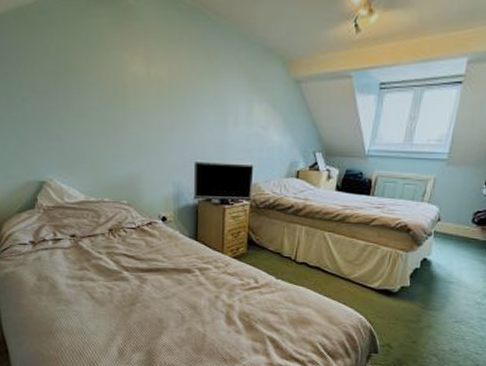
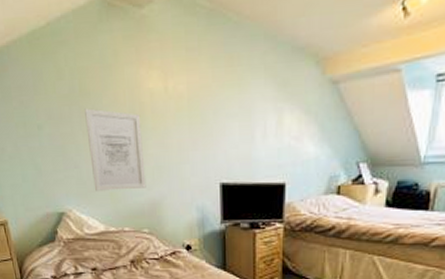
wall art: none [69,85,127,164] -> present [84,108,146,191]

